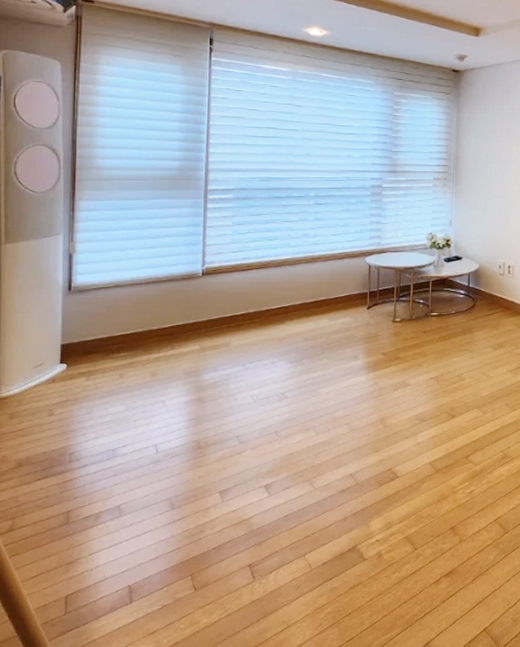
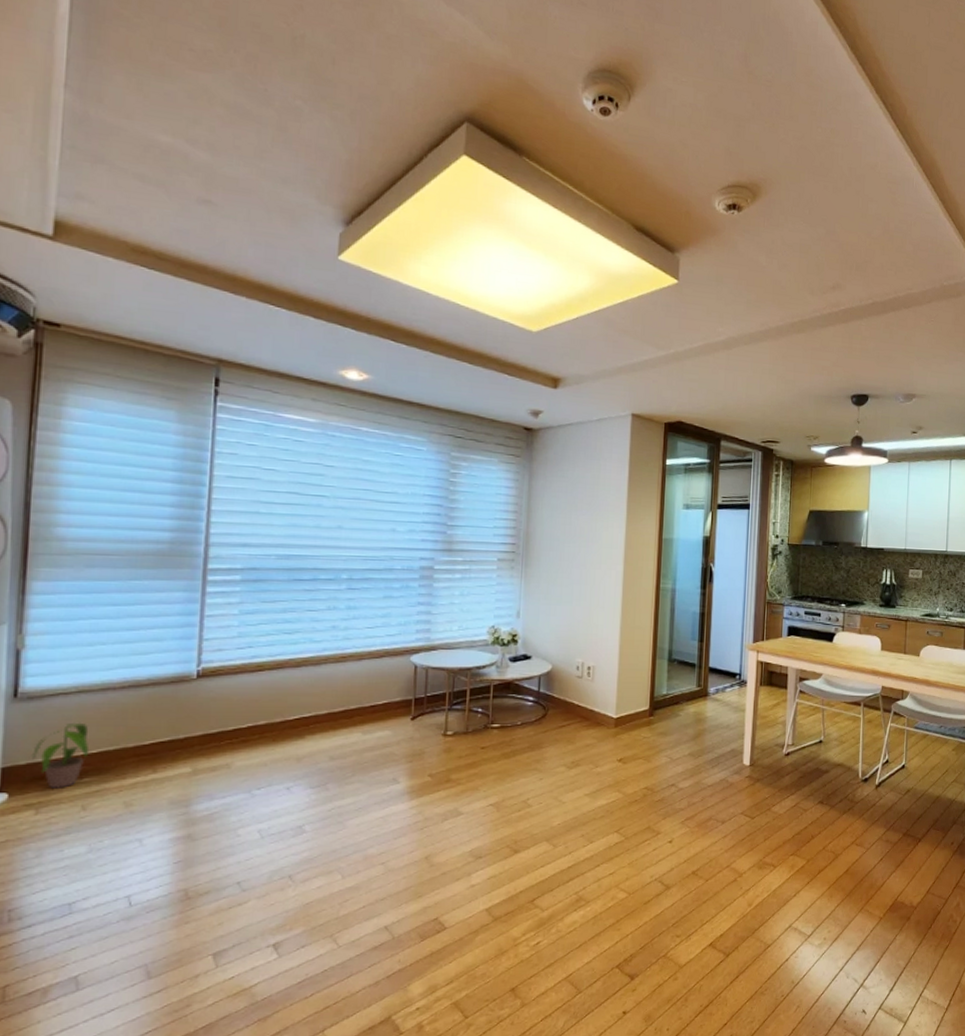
potted plant: none [83,310,124,361] -> present [32,722,90,789]

